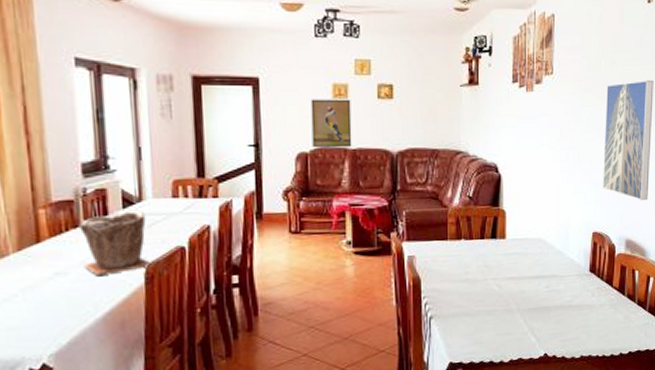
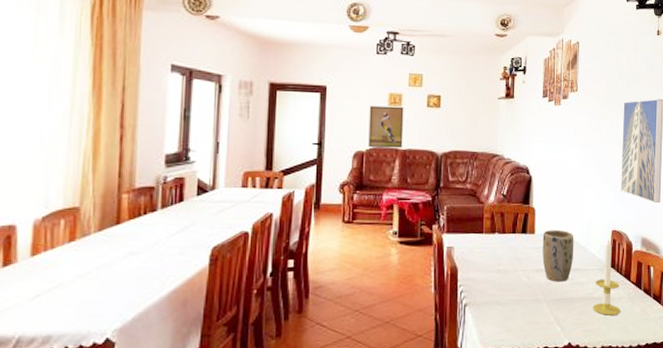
plant pot: present [78,211,153,275] -> none [155,198,218,256]
plant pot: none [514,233,550,290] -> present [542,230,574,282]
candle: none [570,241,601,324] -> present [592,238,620,316]

